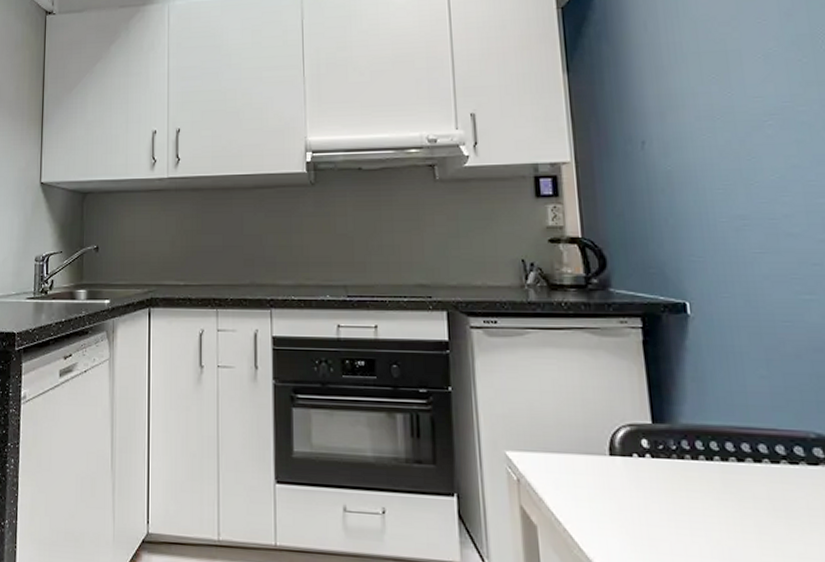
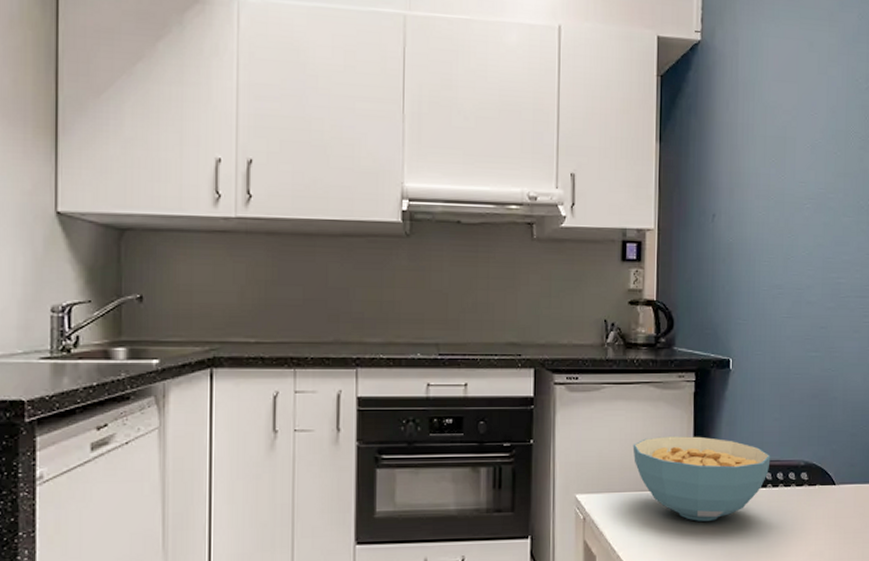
cereal bowl: none [570,391,763,499] -> present [632,436,771,521]

